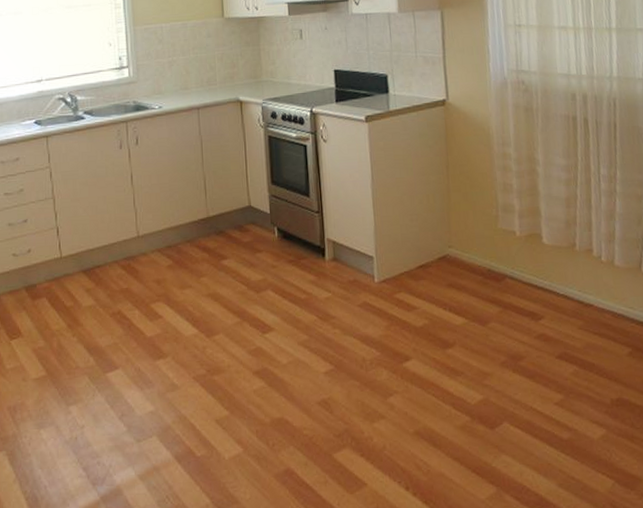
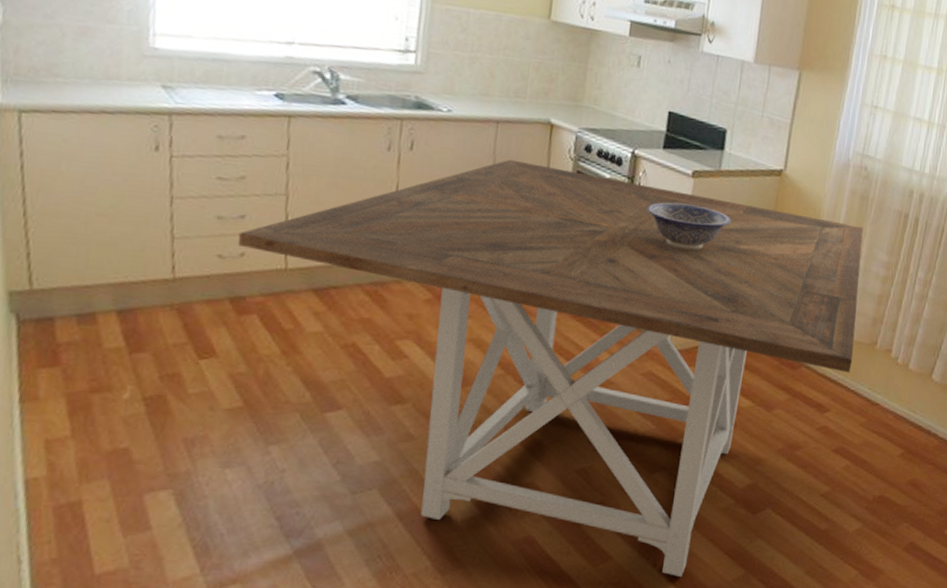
dining table: none [24,136,556,499] -> present [238,159,864,578]
decorative bowl: none [332,145,409,187] -> present [646,202,732,250]

